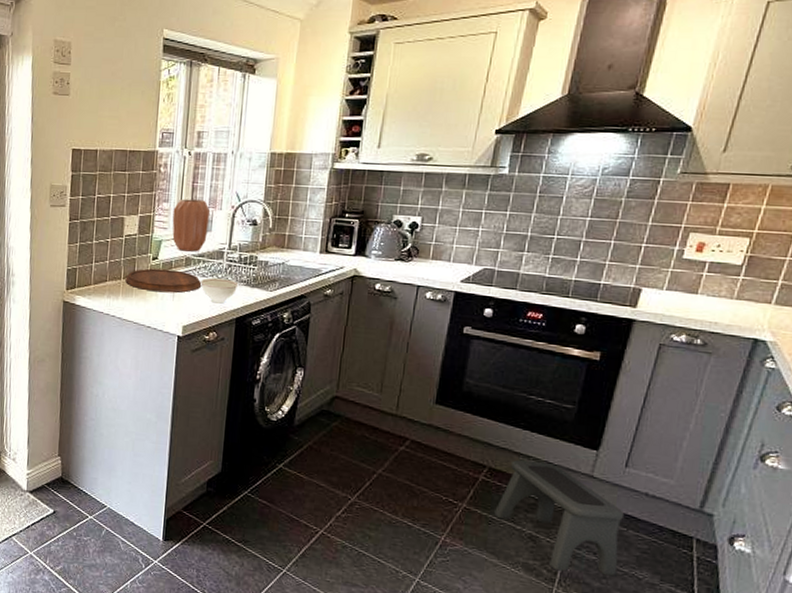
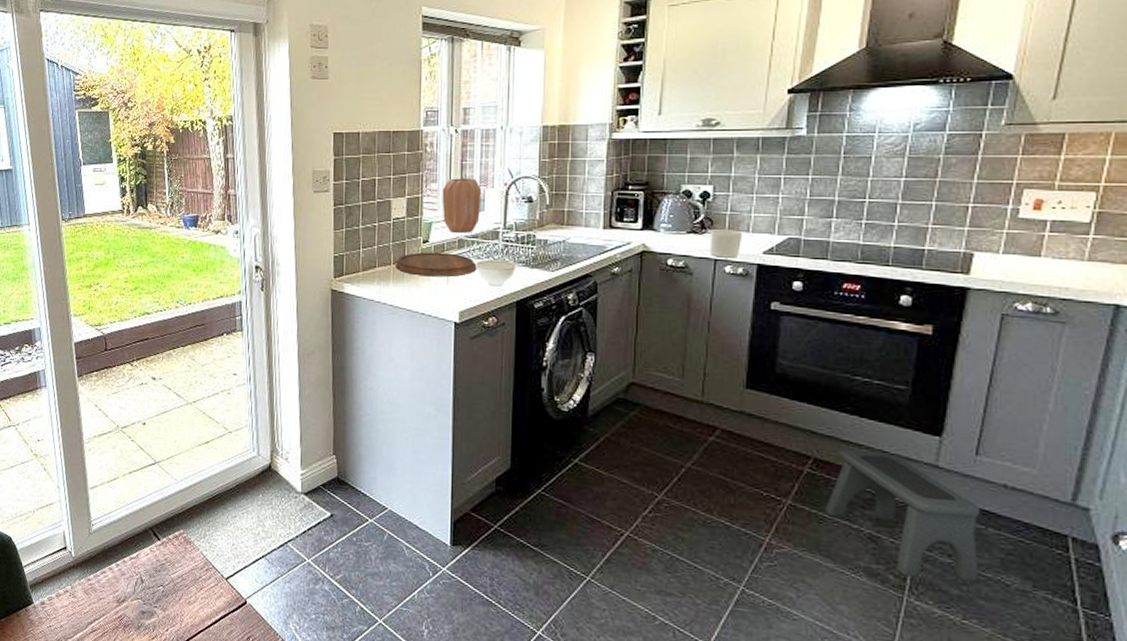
mug: none [413,258,445,285] -> present [709,229,743,258]

